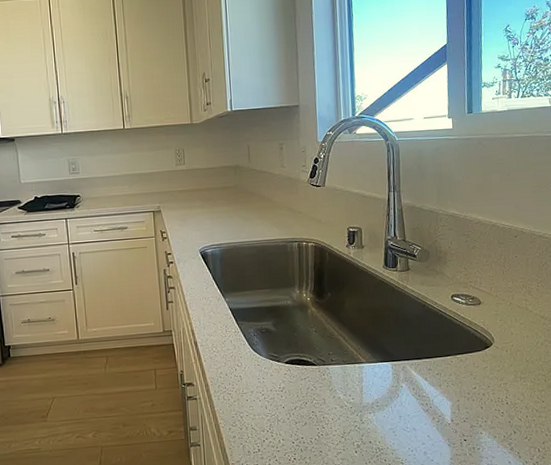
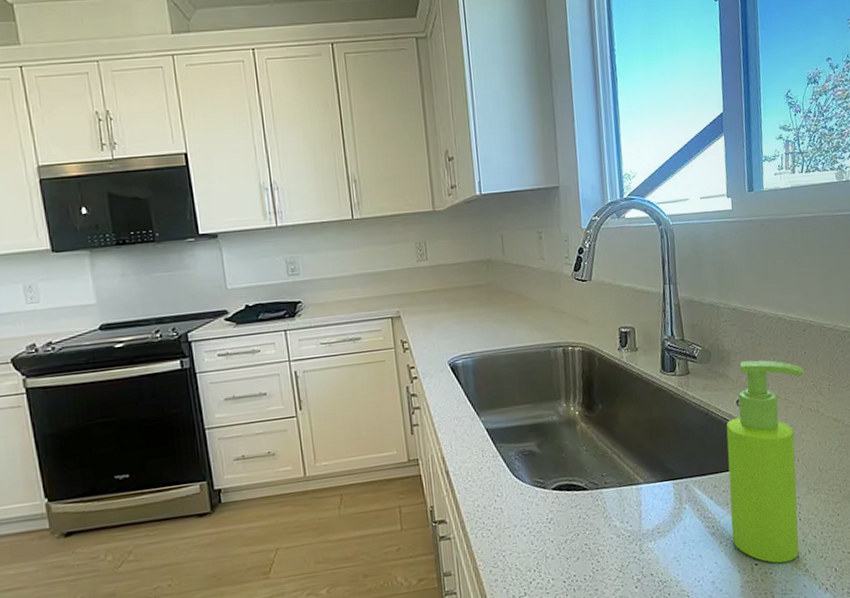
soap dispenser: none [441,260,515,441] -> present [726,360,805,563]

